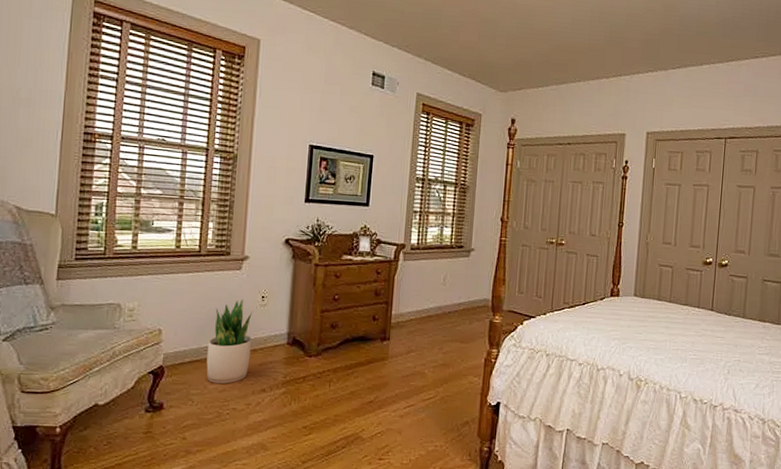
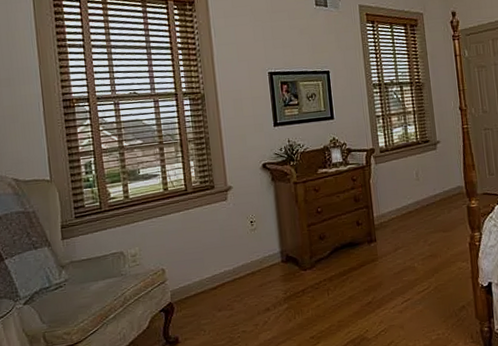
planter: present [206,298,254,384] -> none [209,226,251,311]

